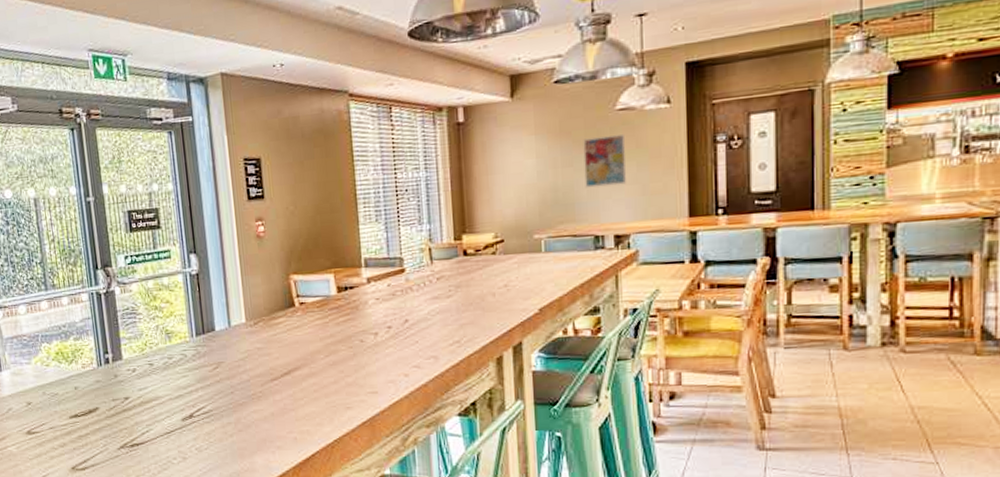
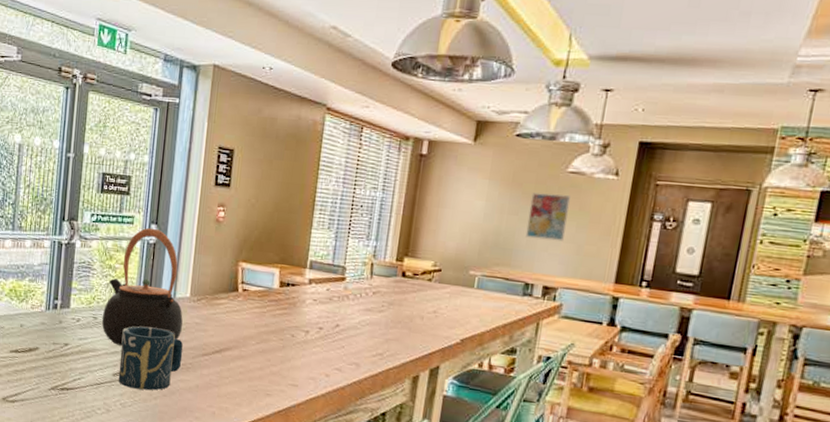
teapot: none [158,258,244,388] -> present [101,227,183,346]
cup: none [182,361,251,430] -> present [118,326,183,391]

